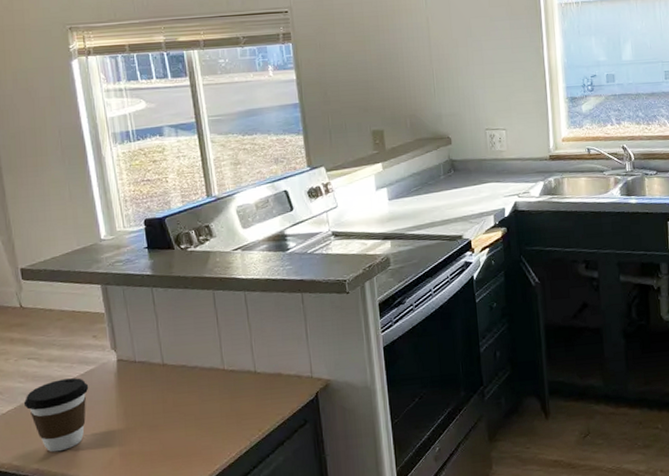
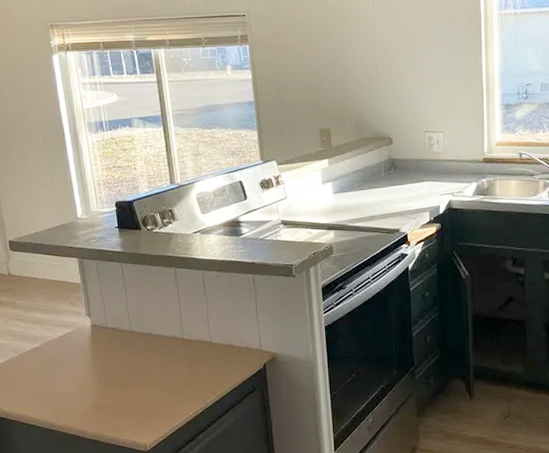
coffee cup: present [23,378,89,452] -> none [12,339,67,402]

